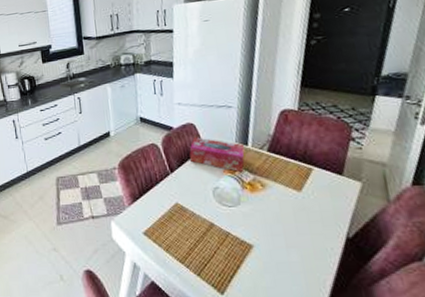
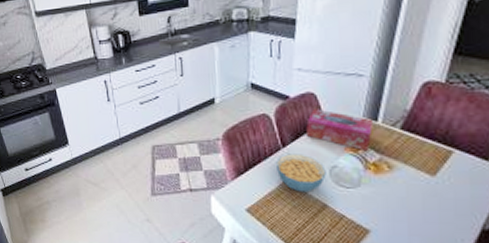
cereal bowl: none [167,177,210,214] -> present [277,154,326,193]

